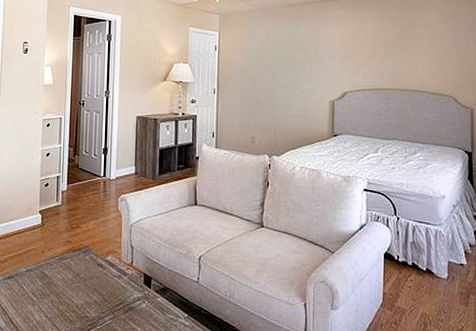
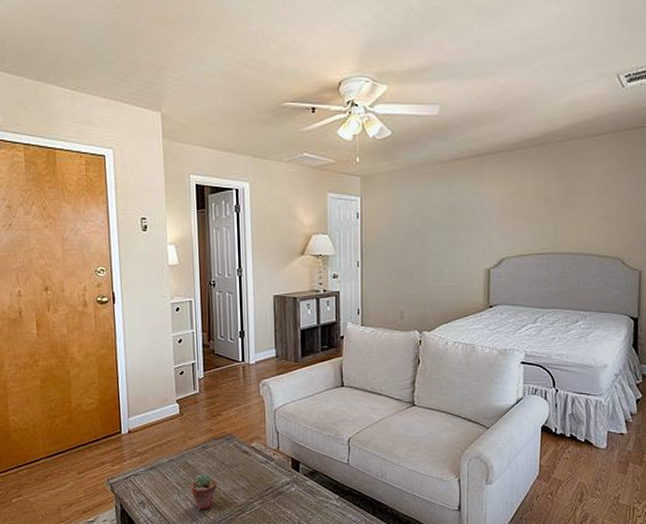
potted succulent: none [45,285,71,323] -> present [191,473,217,511]

